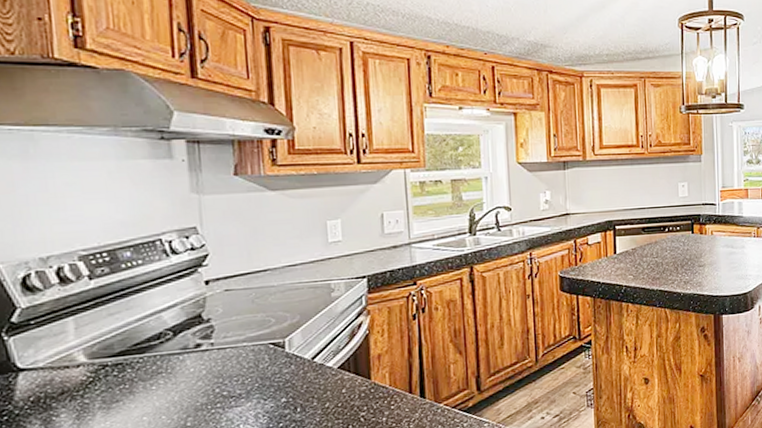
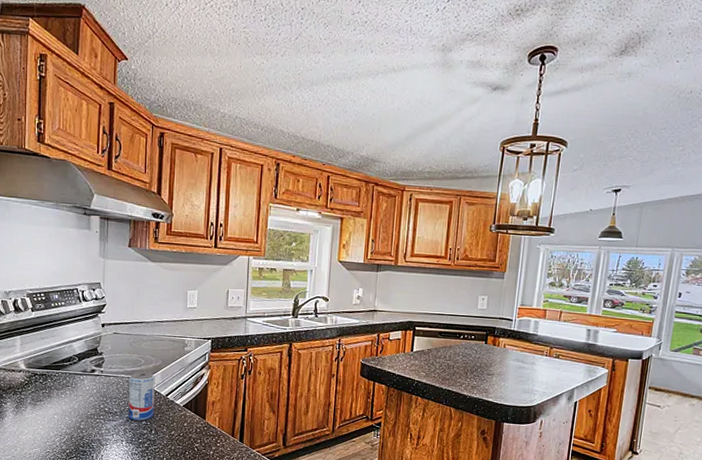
beverage can: none [254,333,297,401] -> present [128,372,155,421]

